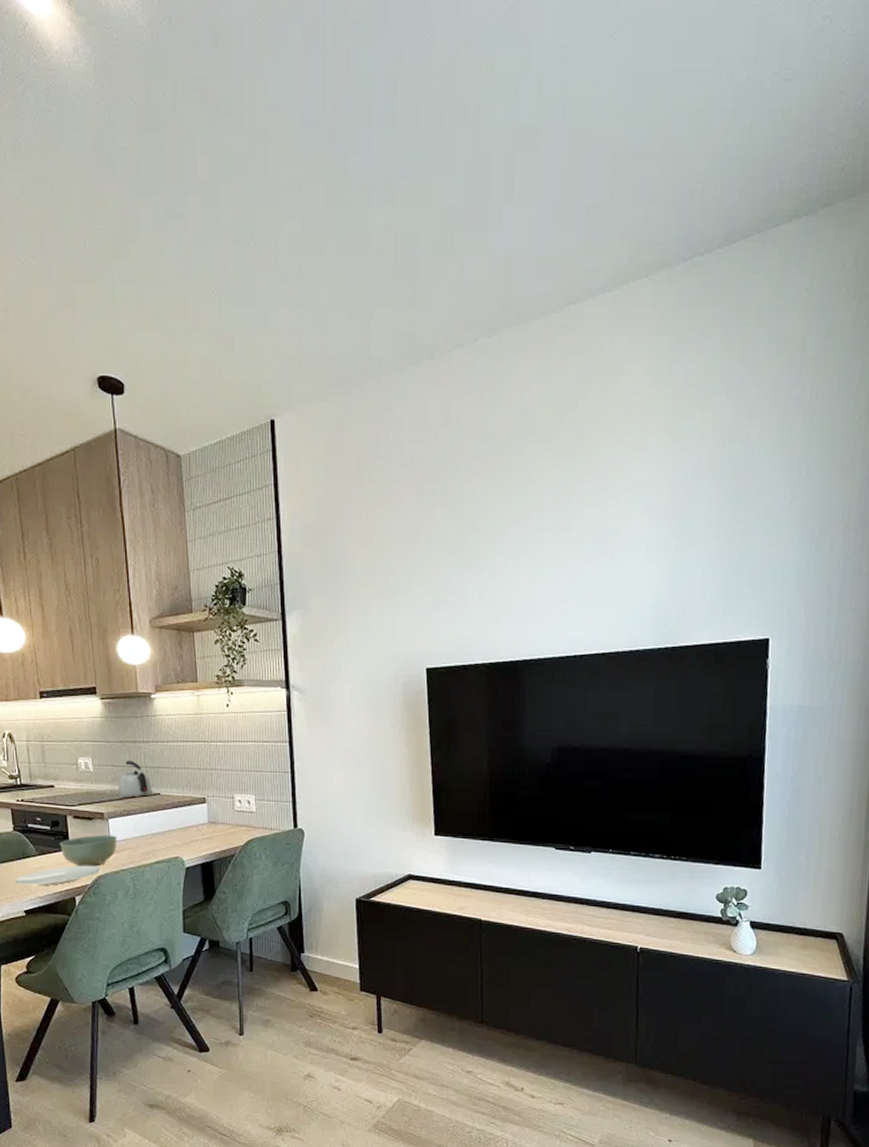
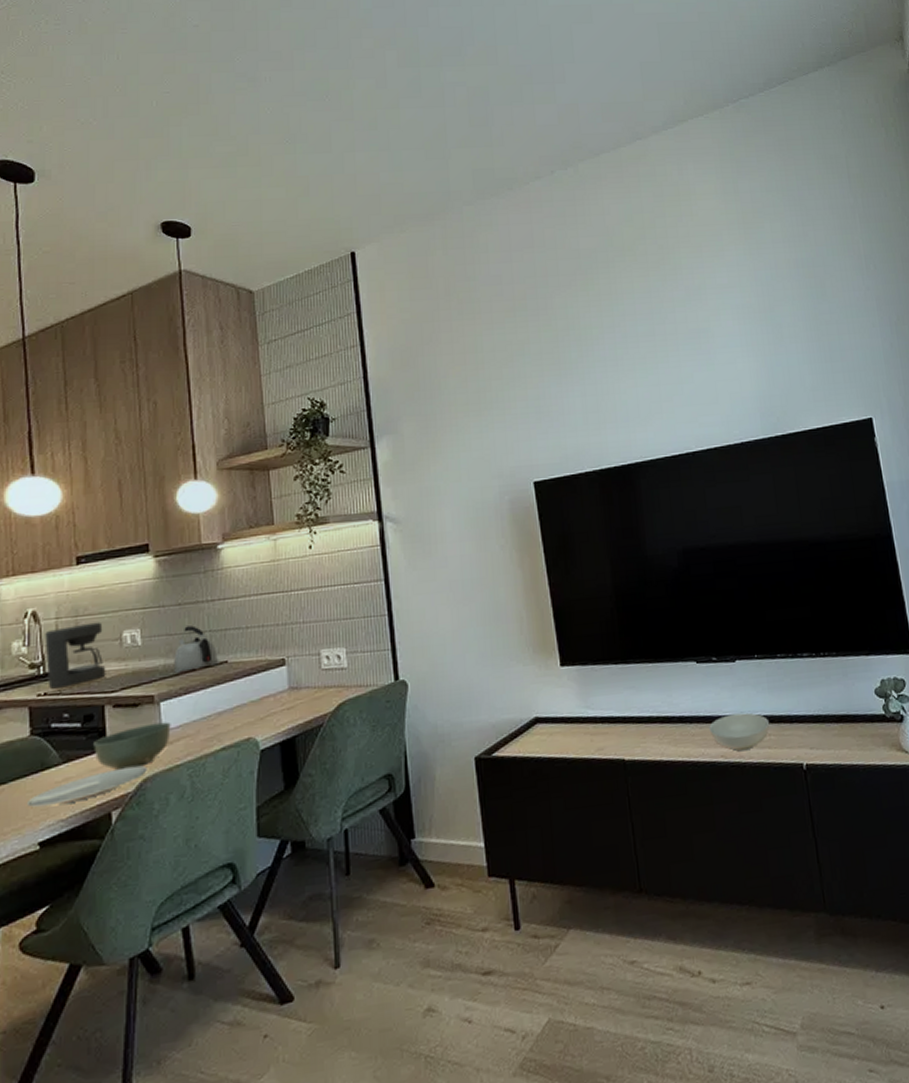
coffee maker: none [19,748,67,799] -> present [45,622,106,691]
bowl: none [558,897,614,929] -> present [709,712,770,752]

